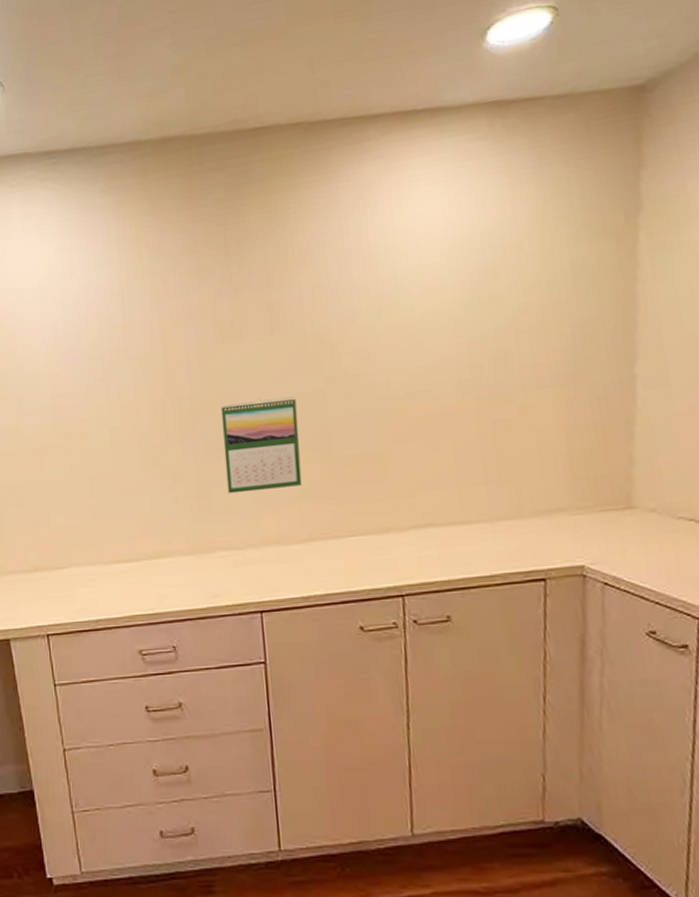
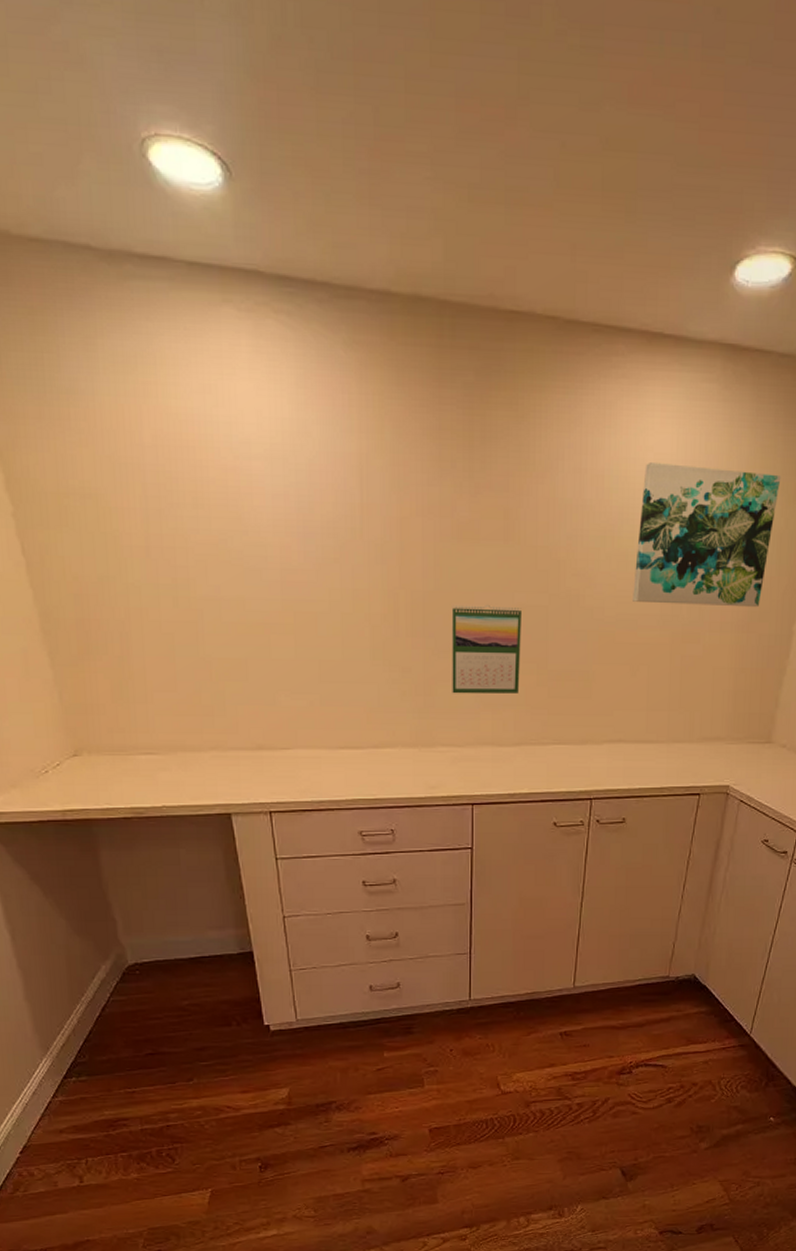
wall art: none [415,212,584,371] -> present [633,461,781,608]

